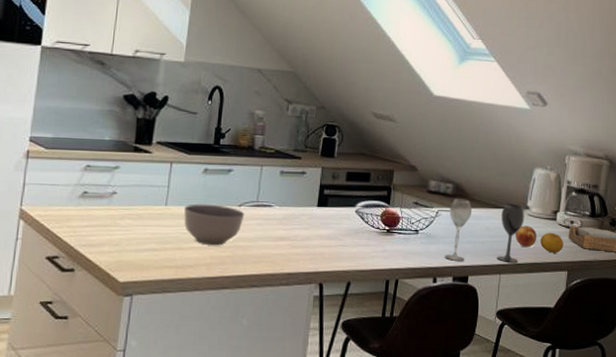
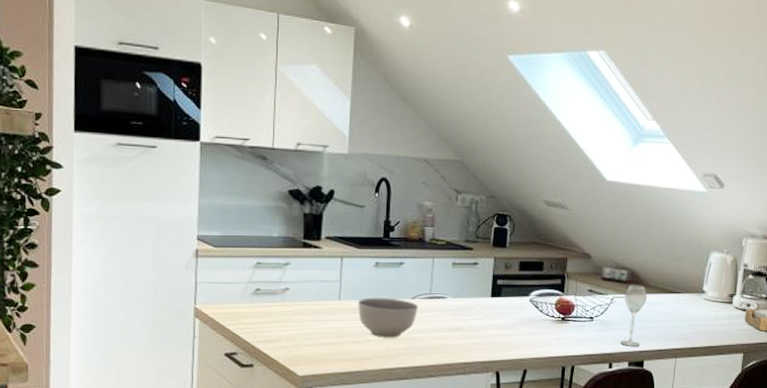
wine glass: present [497,203,525,262] -> none [672,288,701,346]
fruit: present [515,225,537,248] -> none [691,310,713,331]
fruit: present [540,232,564,253] -> none [716,315,740,336]

